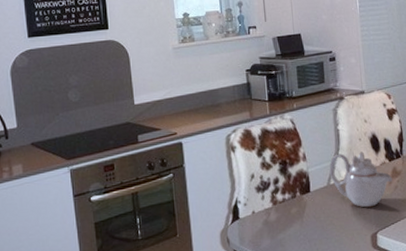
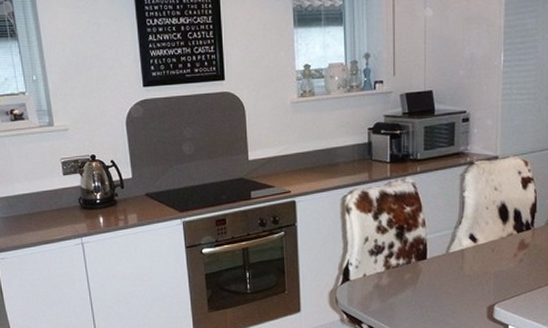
teapot: present [329,152,392,208] -> none [449,221,518,279]

